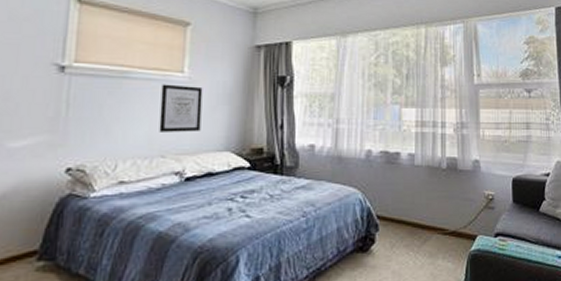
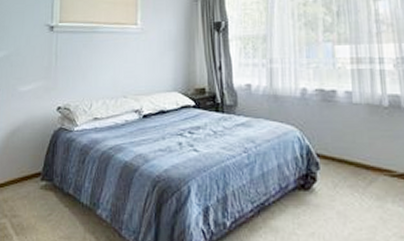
wall art: present [159,84,203,132] -> none [121,35,153,76]

